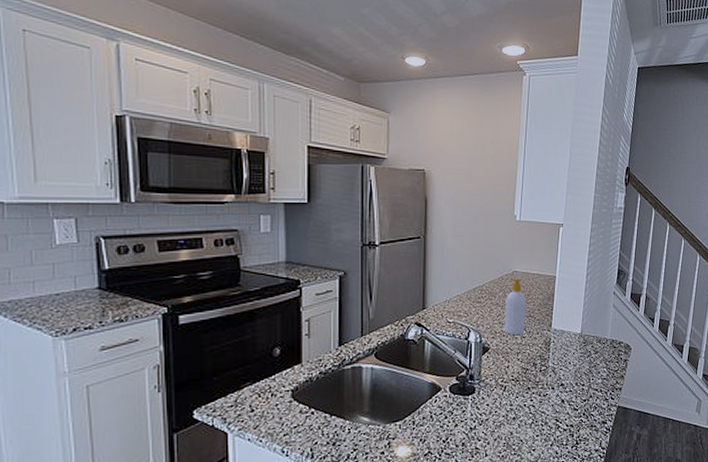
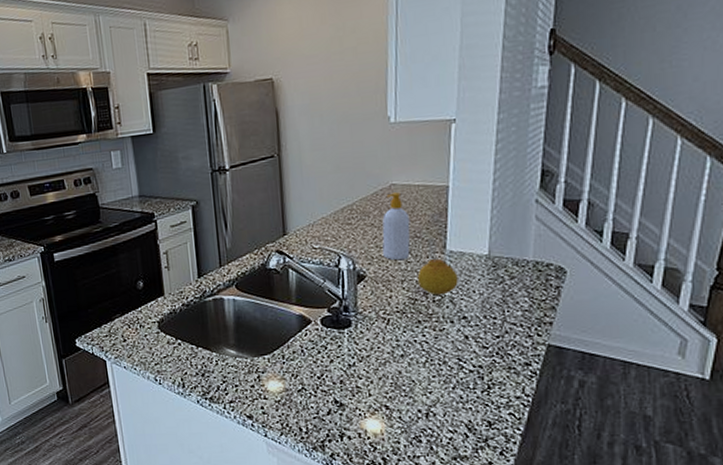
fruit: none [529,335,559,366] -> present [417,259,458,295]

